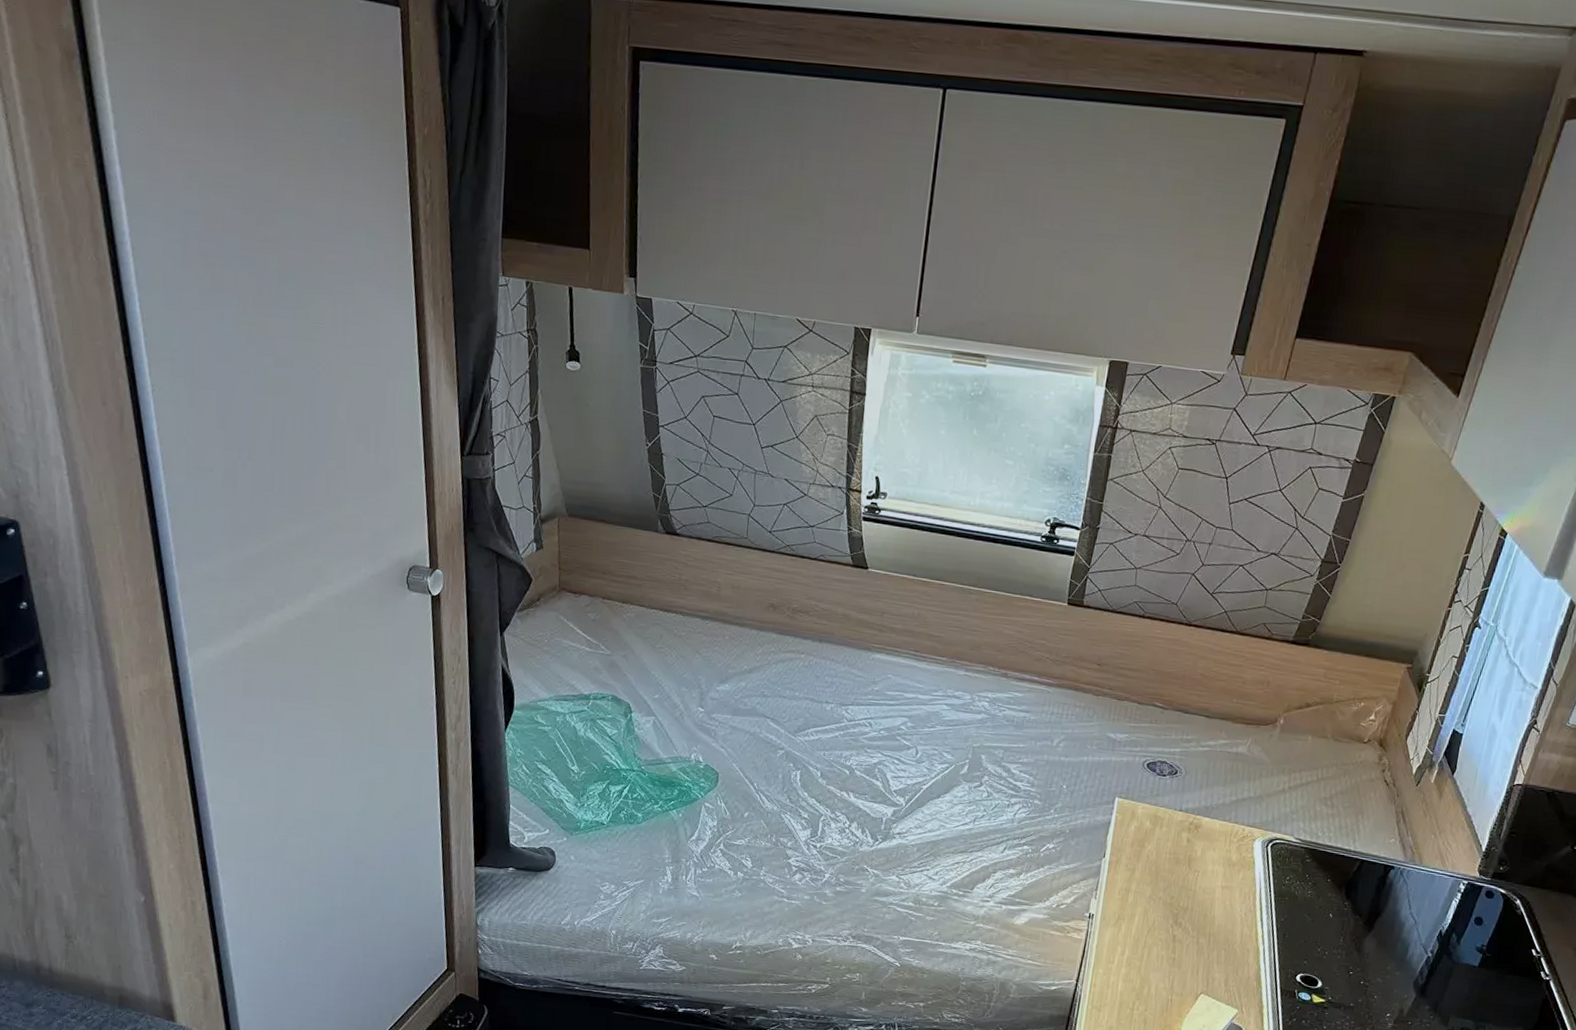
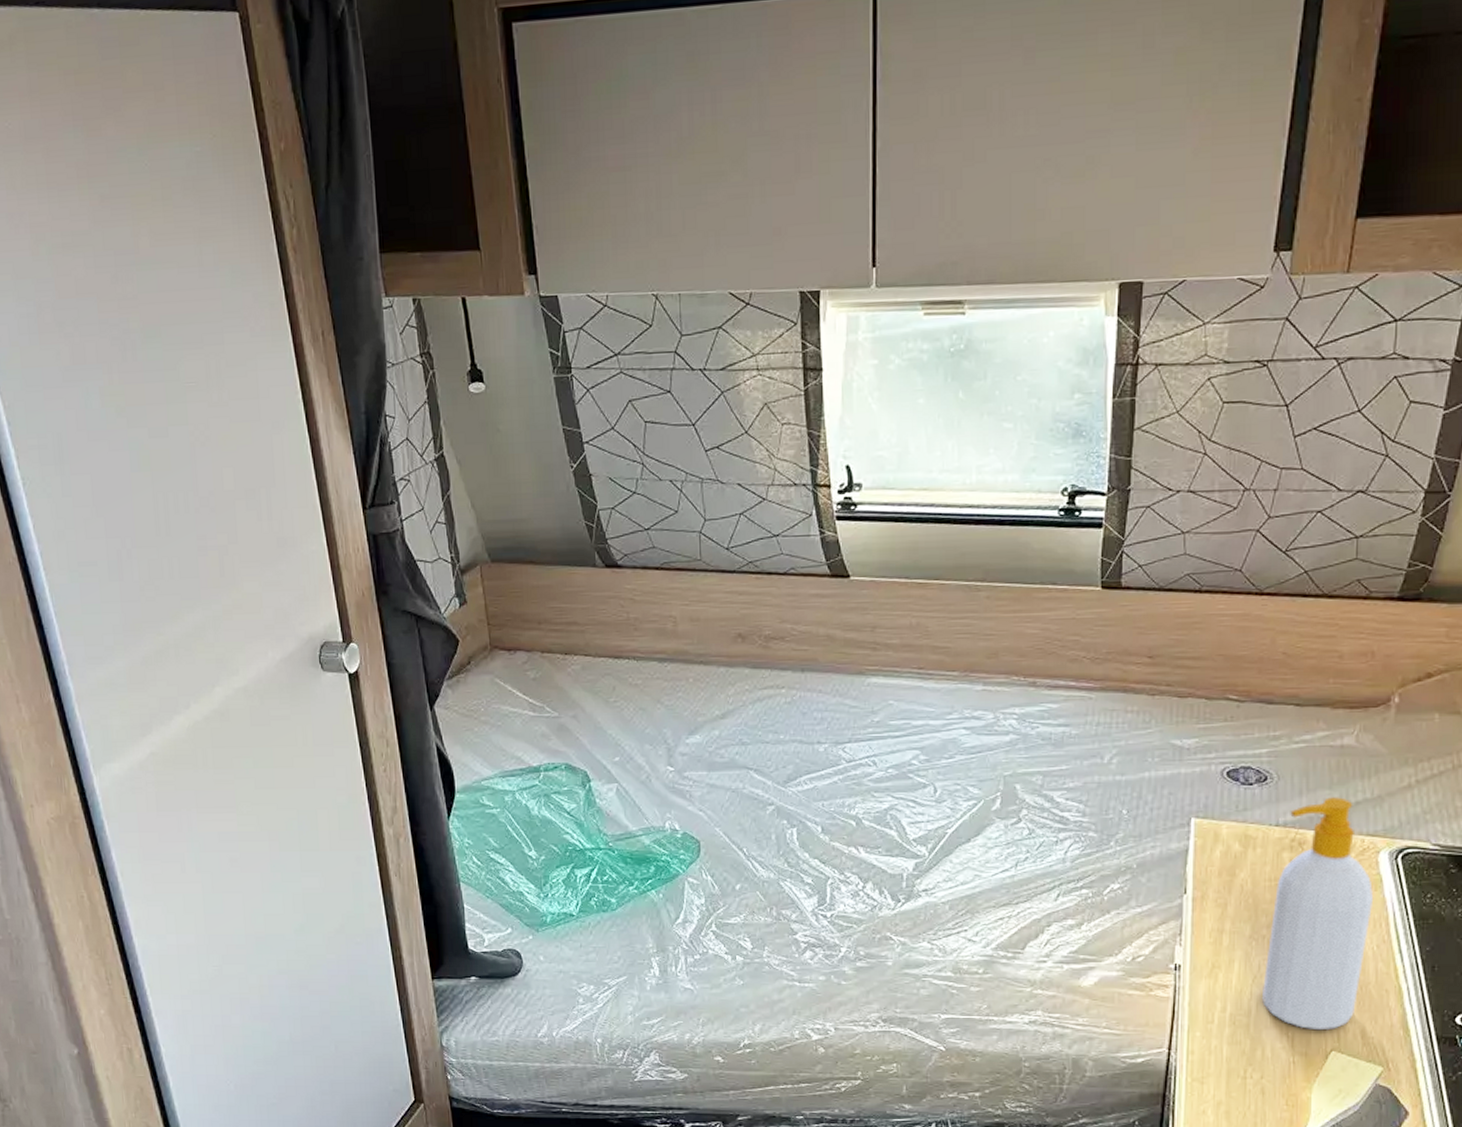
soap bottle: none [1153,792,1247,977] -> present [1262,797,1374,1031]

